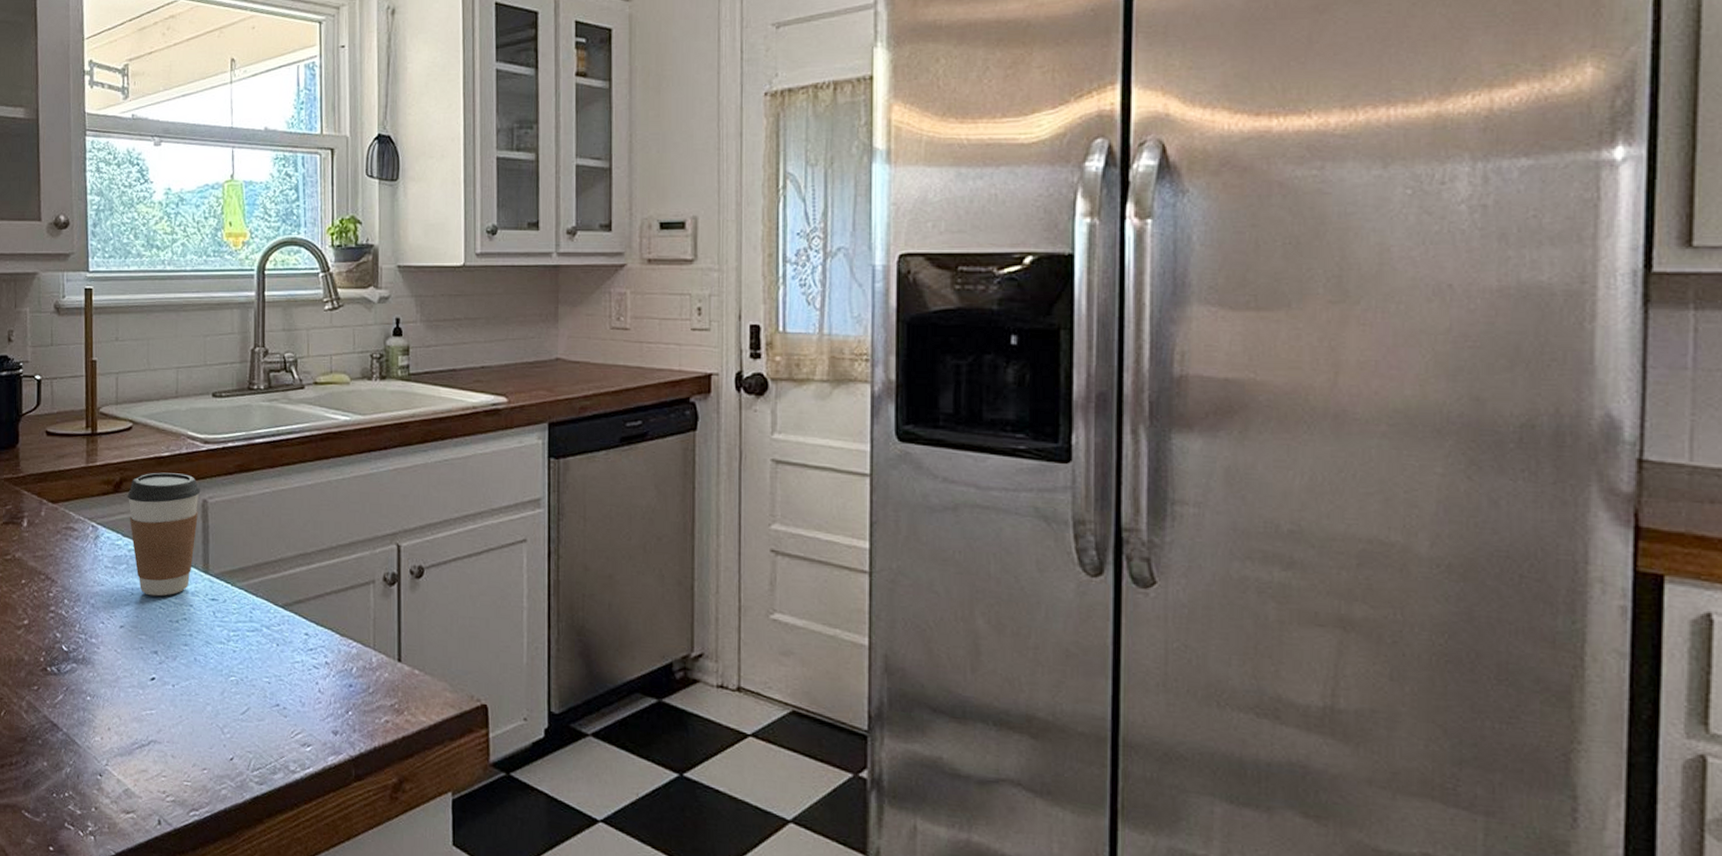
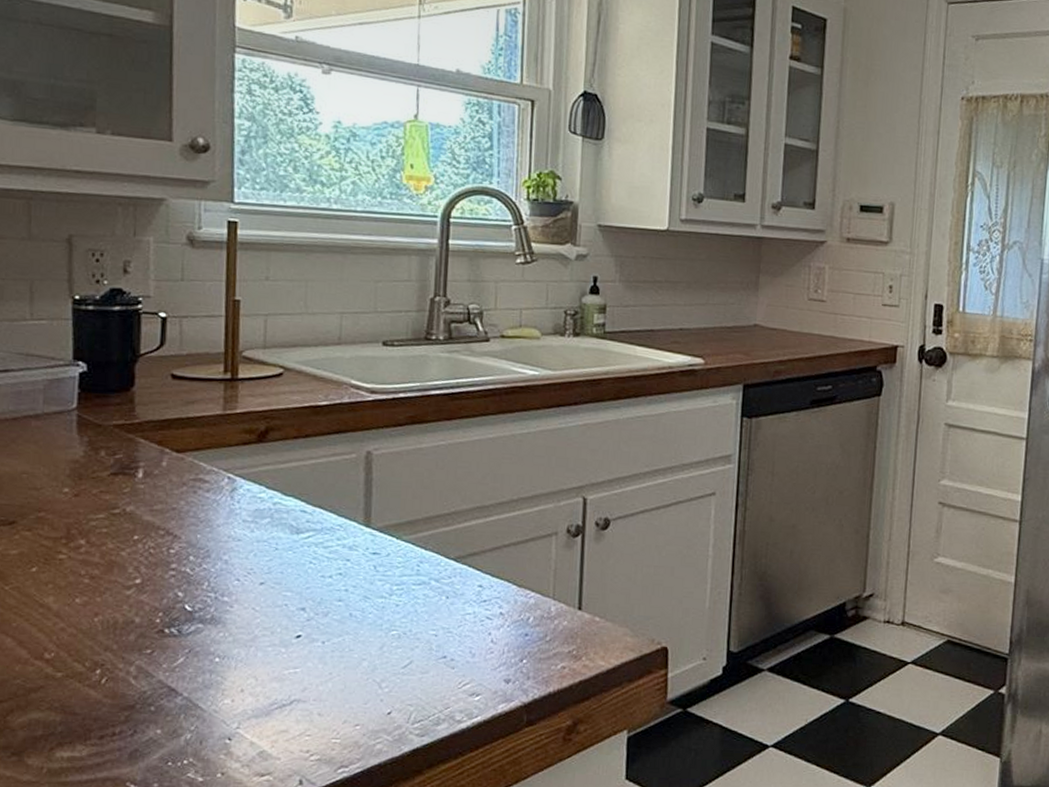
coffee cup: present [127,472,201,597] -> none [274,422,365,551]

